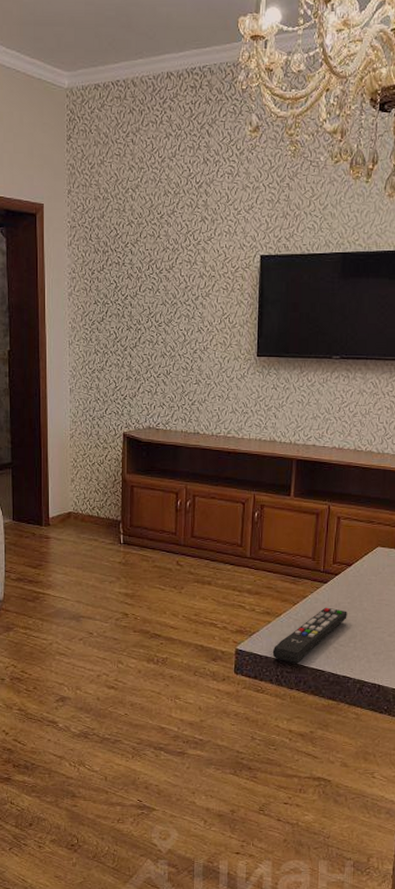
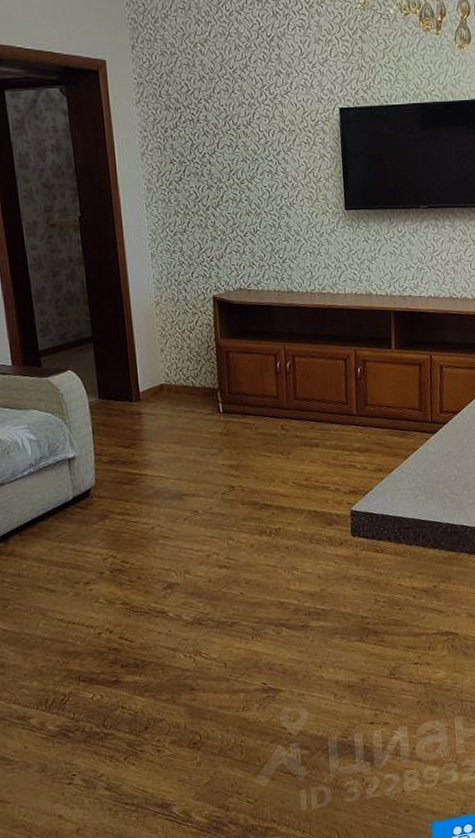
remote control: present [272,607,347,664] -> none [388,457,459,519]

